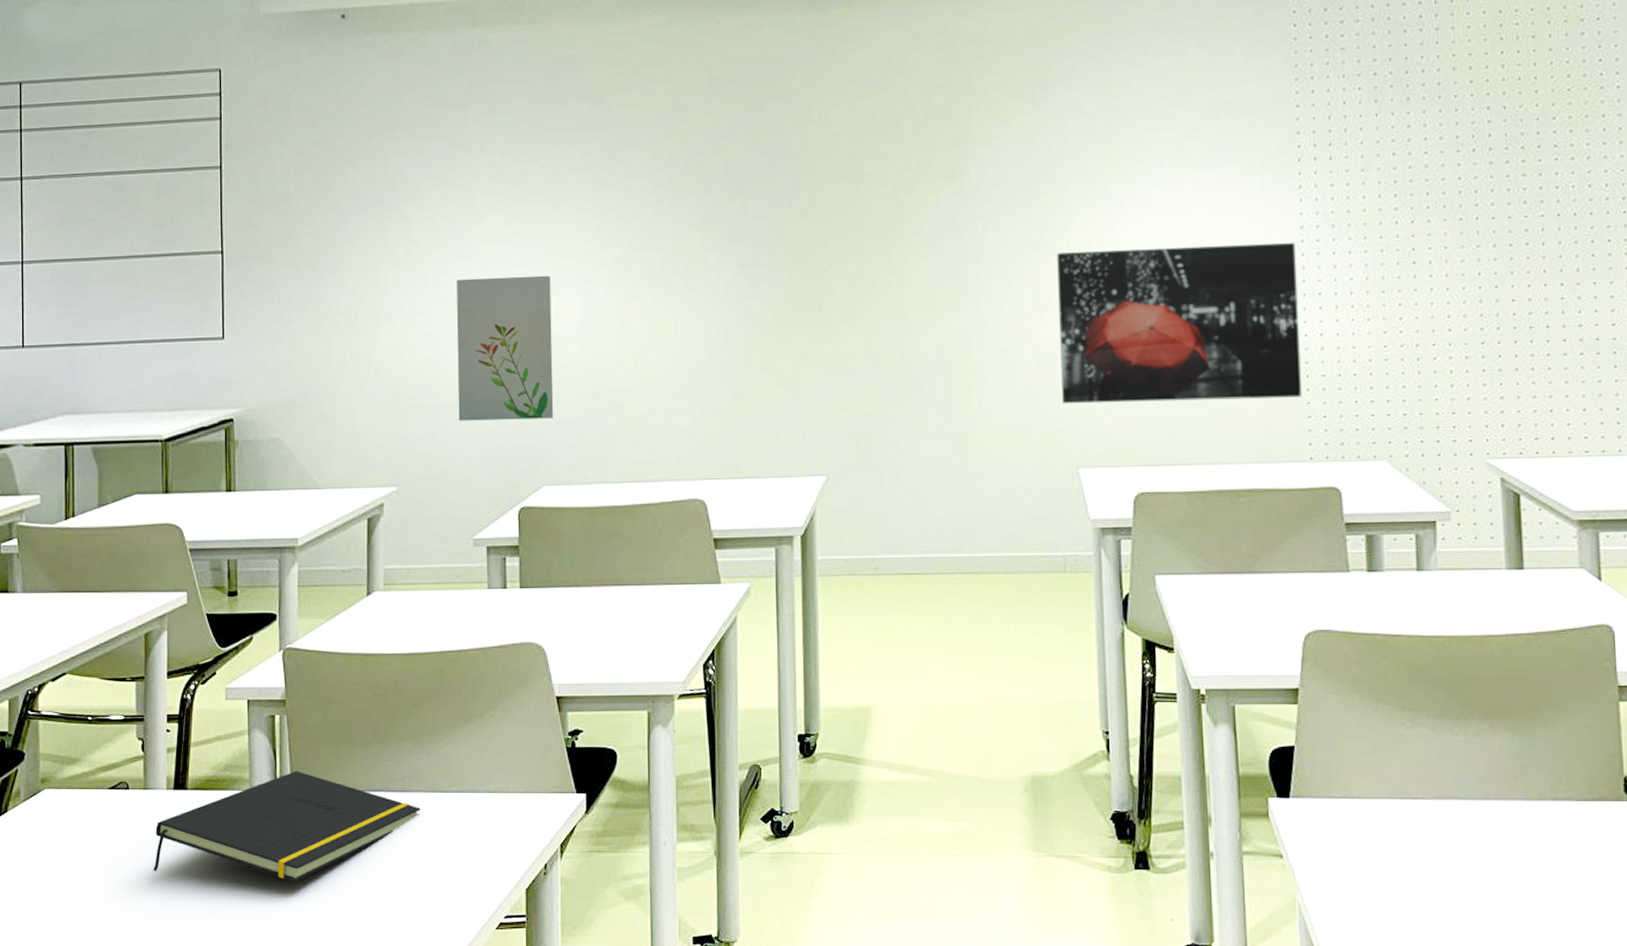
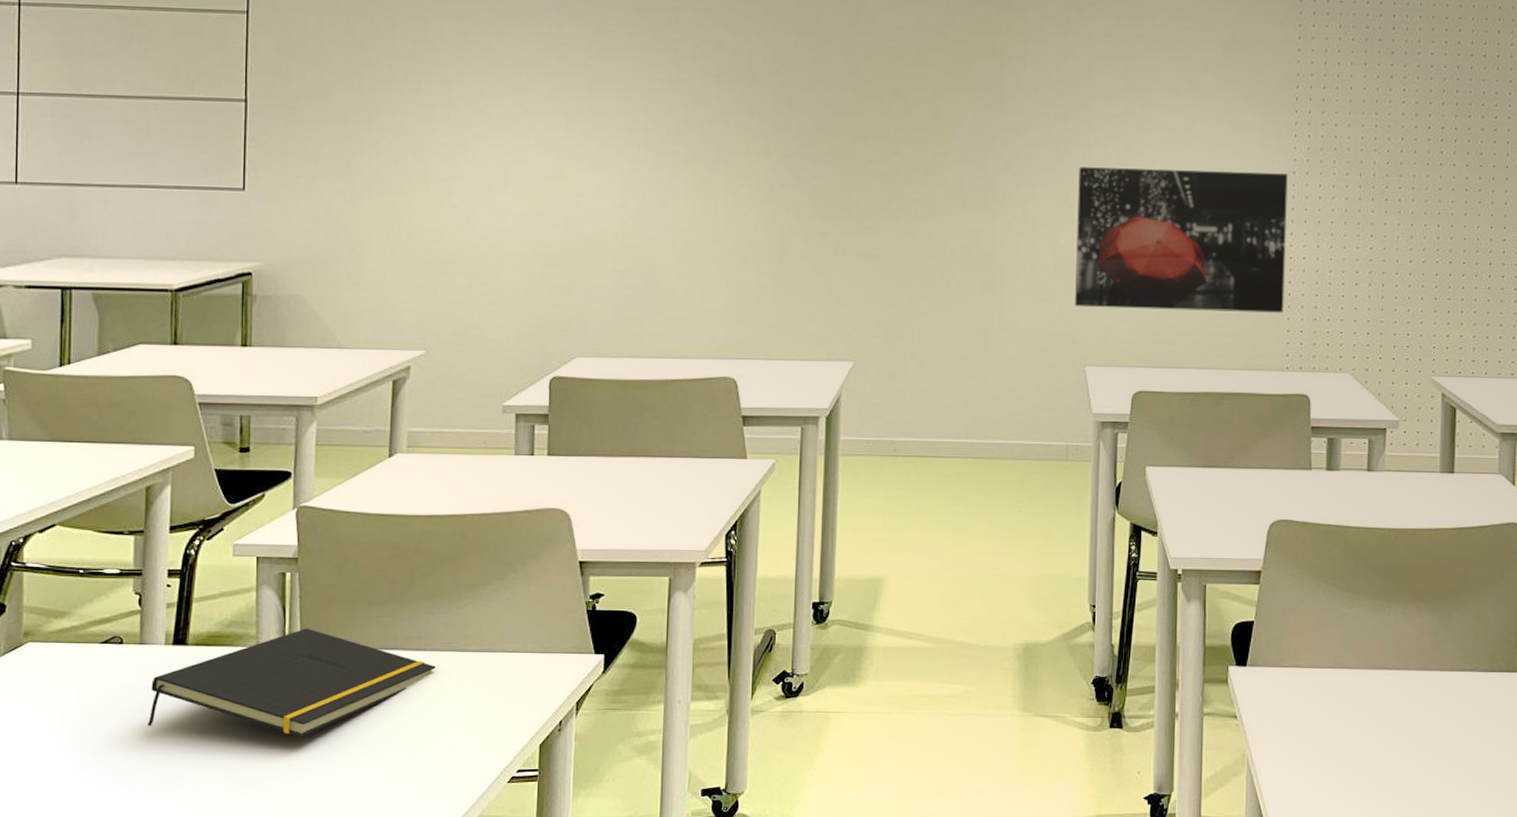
wall art: present [456,275,554,421] -> none [492,147,594,292]

